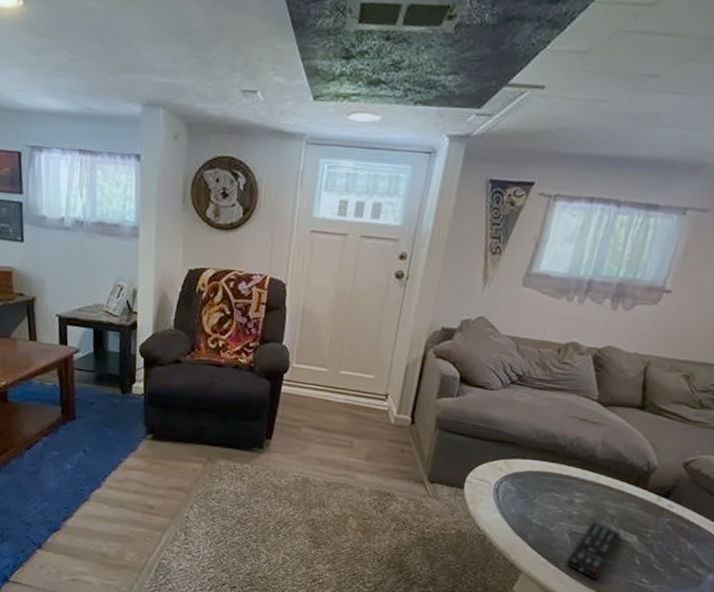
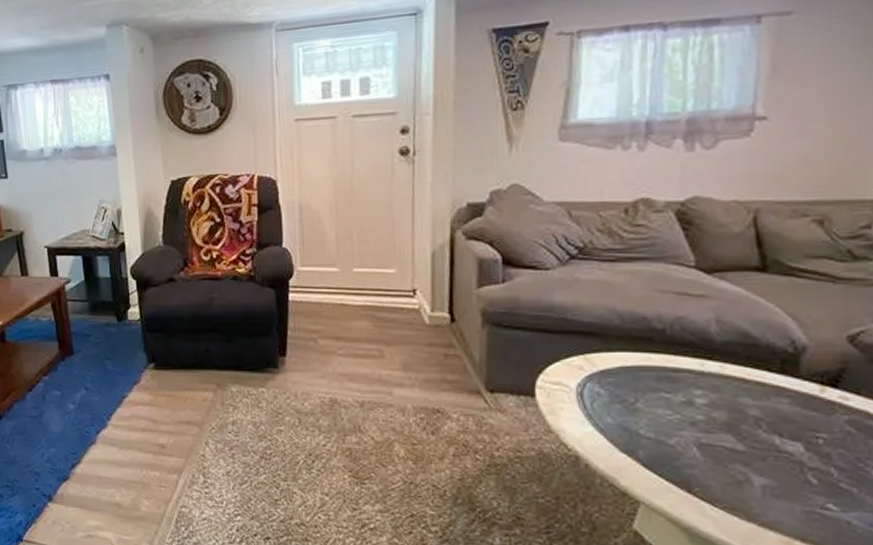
remote control: present [566,522,621,580] -> none [703,428,777,509]

